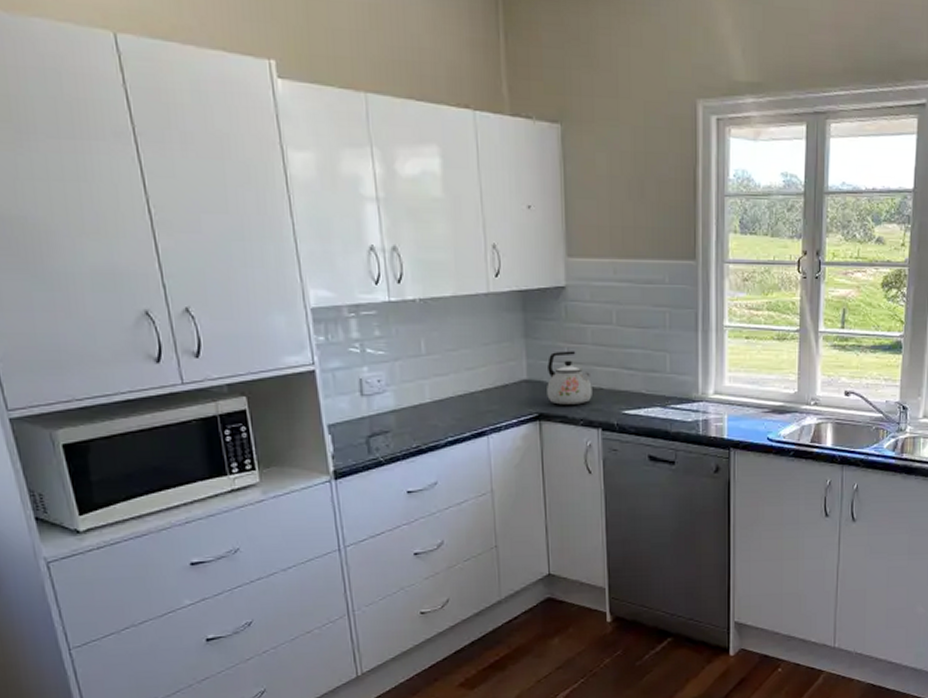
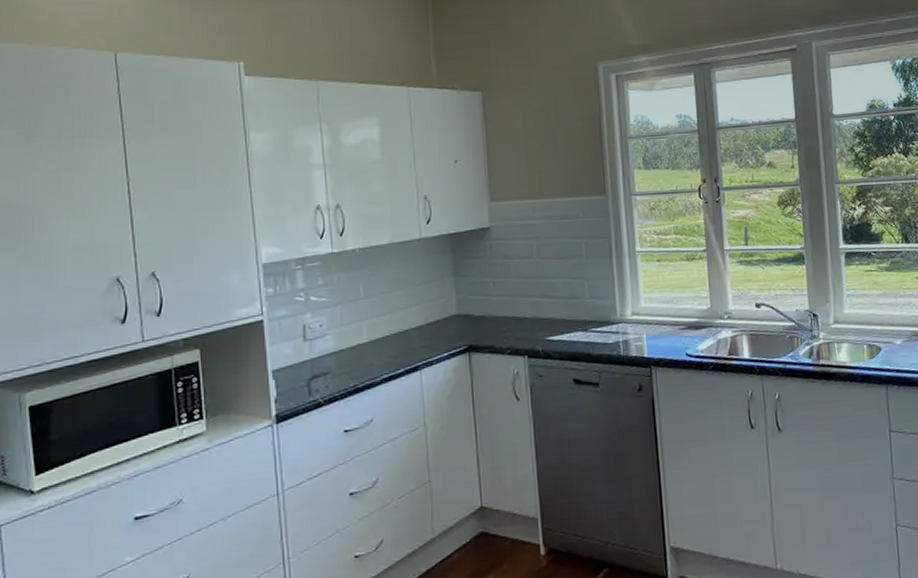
kettle: present [547,351,592,405] -> none [475,284,518,336]

